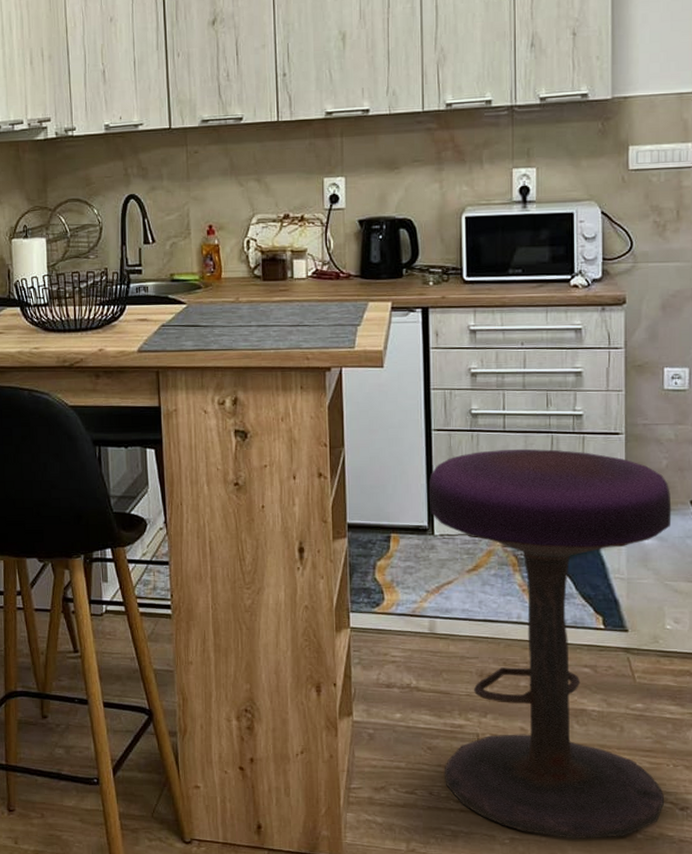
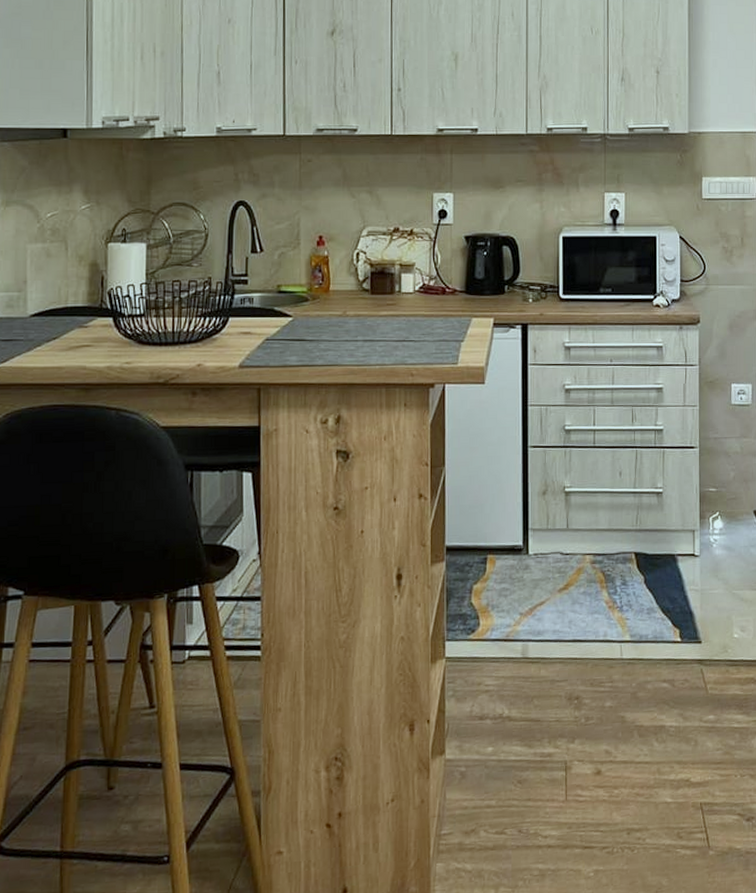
stool: present [428,449,672,840] -> none [524,464,738,864]

